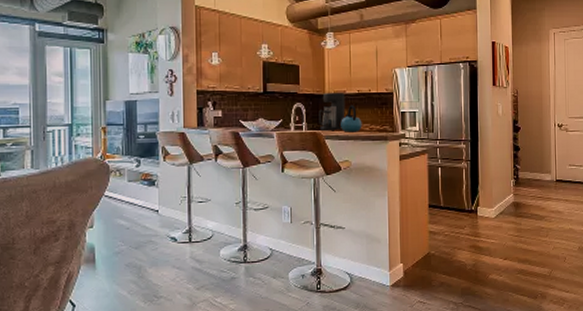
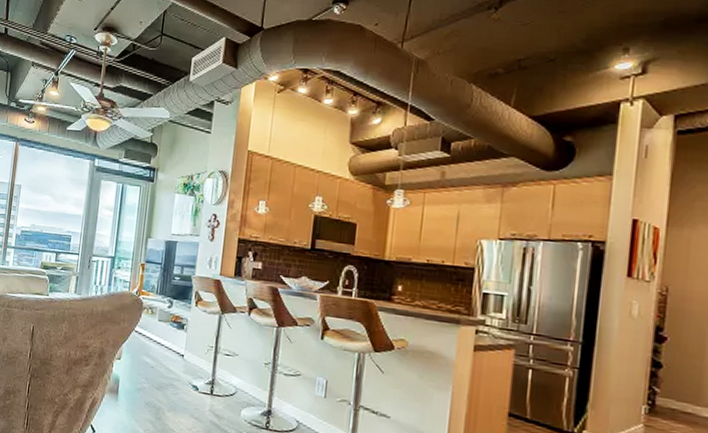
coffee maker: present [318,92,346,132] -> none [372,257,410,305]
kettle: present [341,105,362,132] -> none [399,275,429,309]

